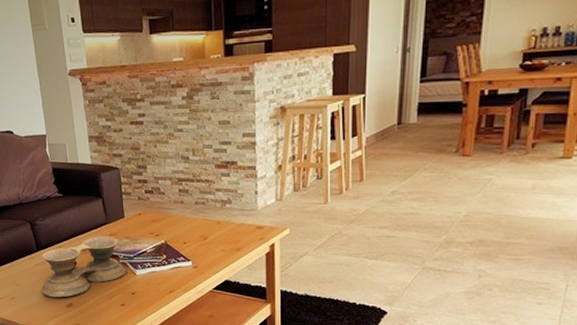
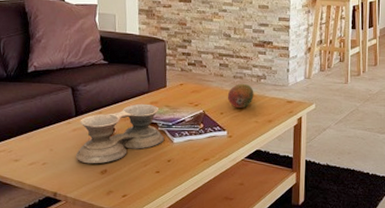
fruit: none [189,209,219,237] -> present [227,83,254,109]

